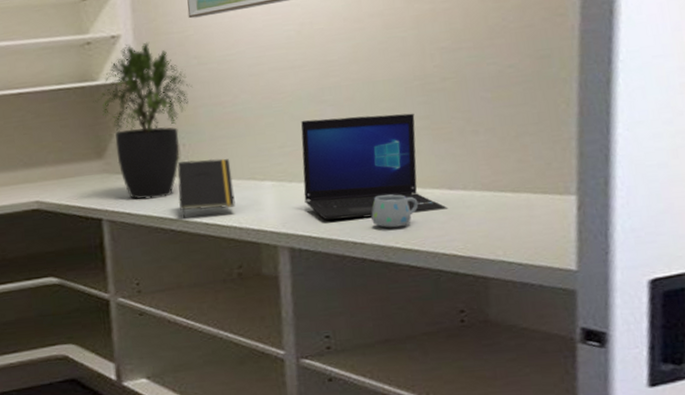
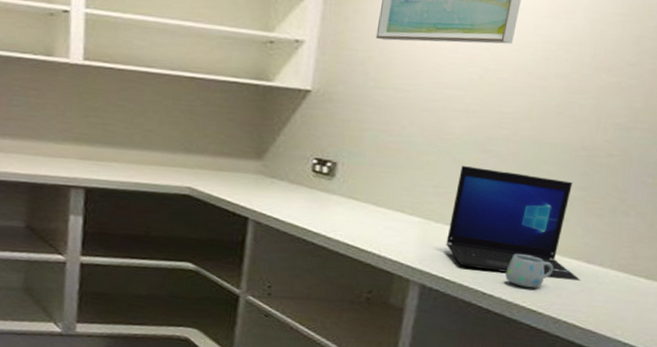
potted plant: present [93,41,193,200] -> none [263,50,364,211]
notepad: present [177,158,236,220] -> none [325,178,384,236]

